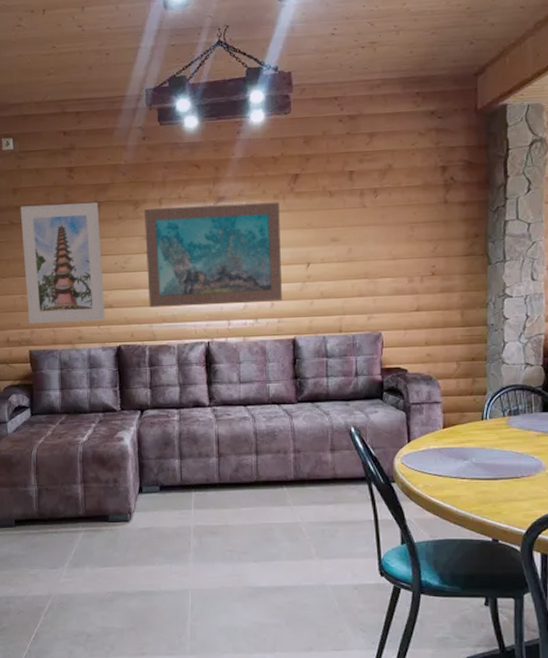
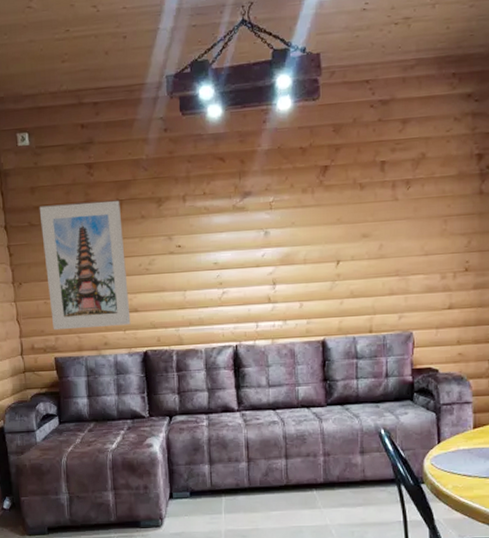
wall art: present [144,202,282,308] -> none [168,196,311,311]

